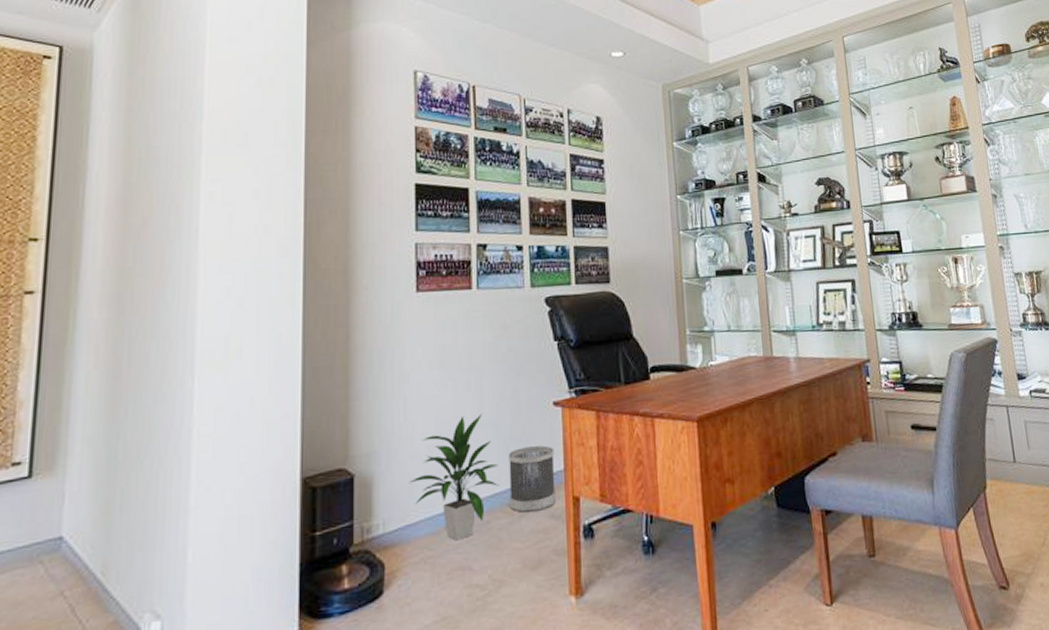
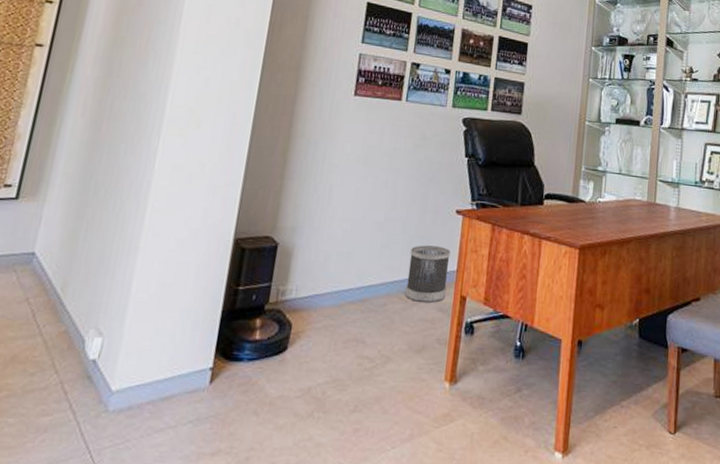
indoor plant: present [409,414,499,541] -> none [323,208,401,316]

